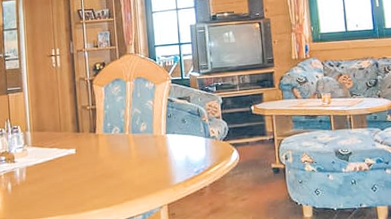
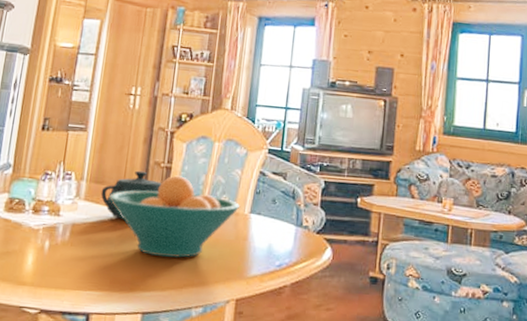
teapot: none [43,115,91,157] -> present [100,170,162,219]
fruit bowl: none [51,114,156,181] -> present [109,175,240,258]

